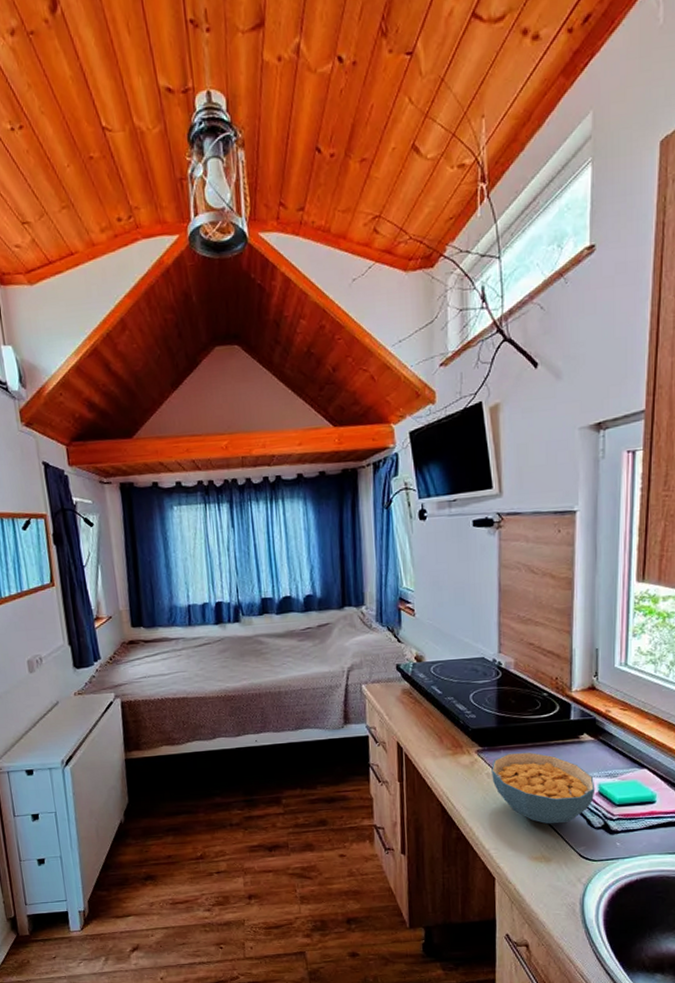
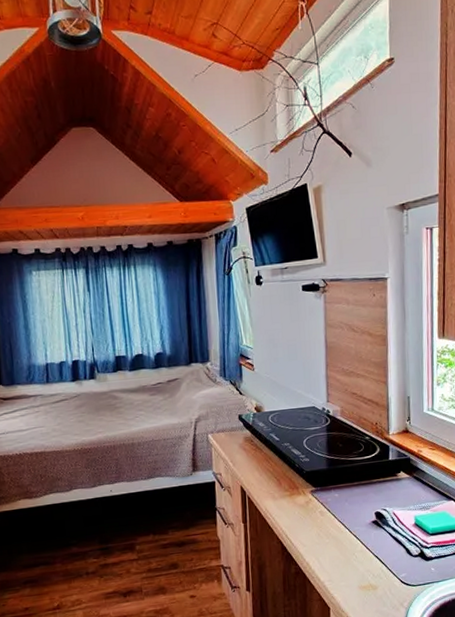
cereal bowl: present [491,752,595,824] -> none [324,490,412,555]

